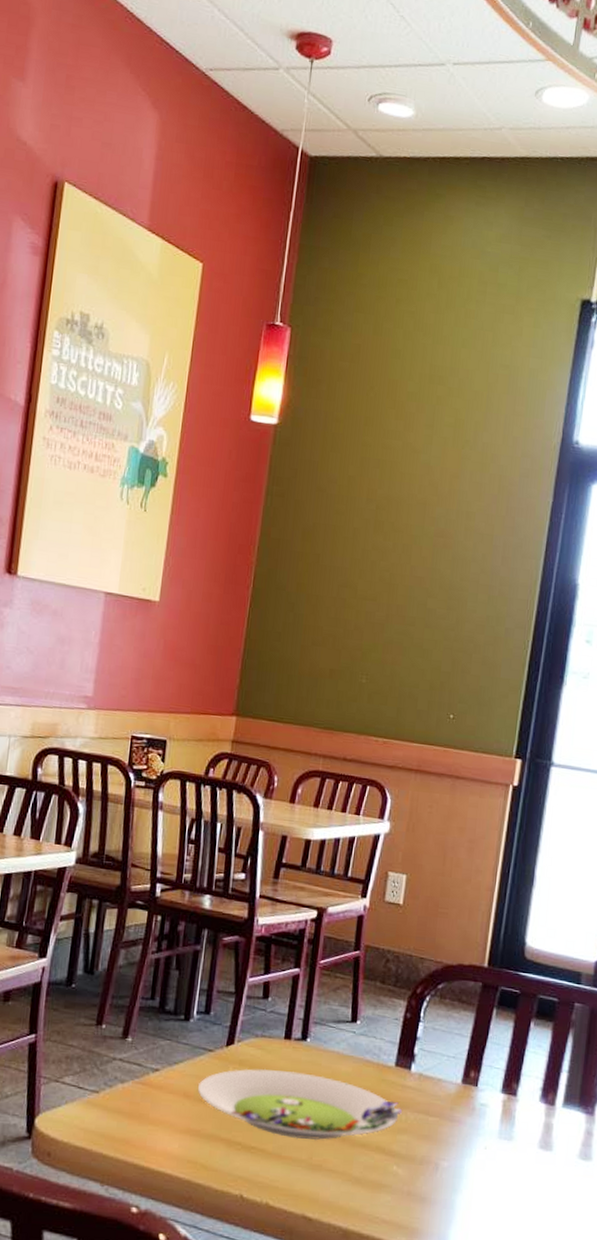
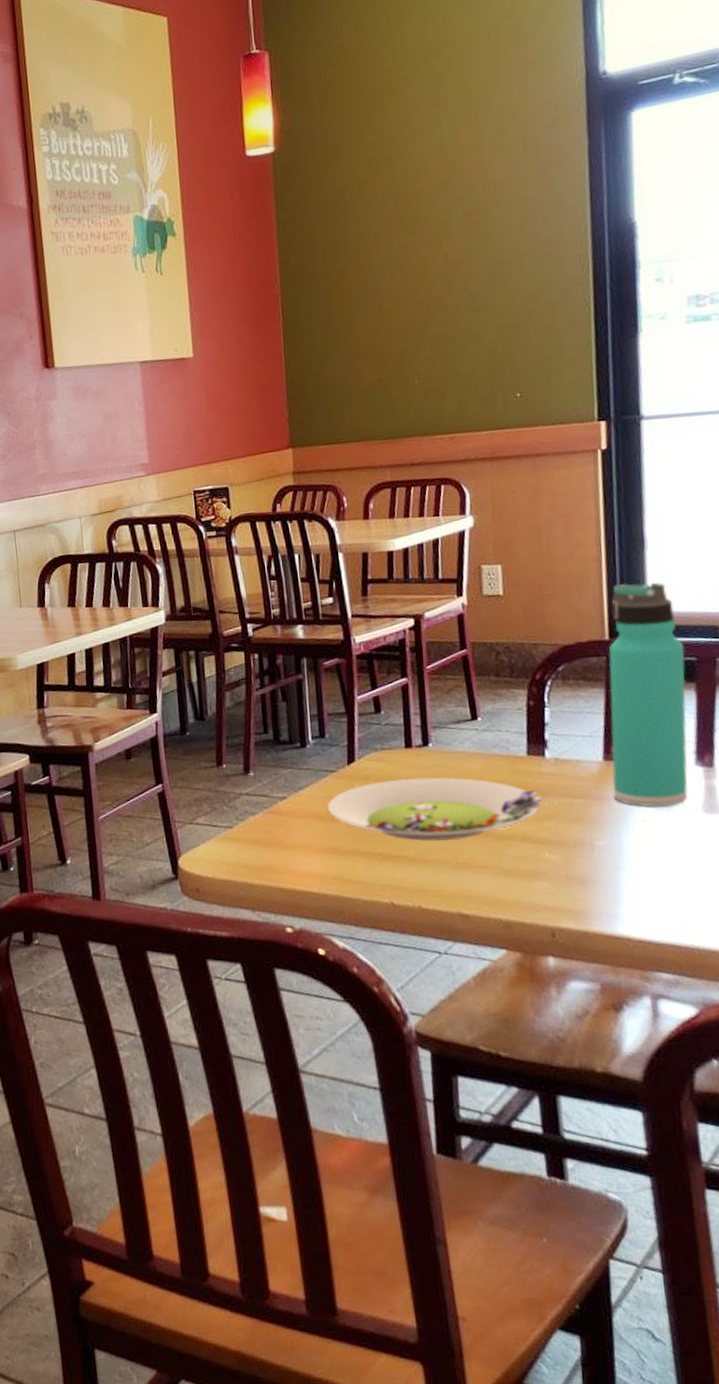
thermos bottle: none [464,916,550,1137] -> present [608,582,688,807]

